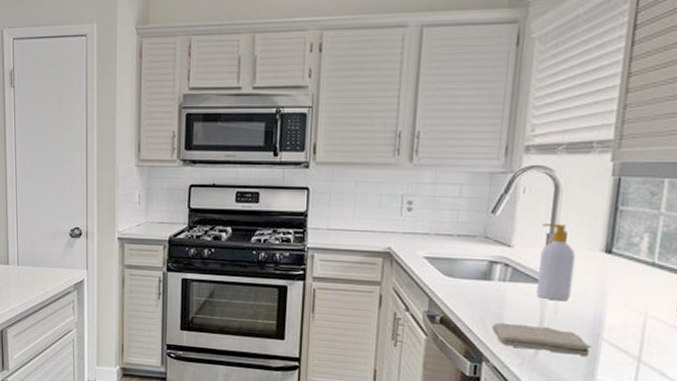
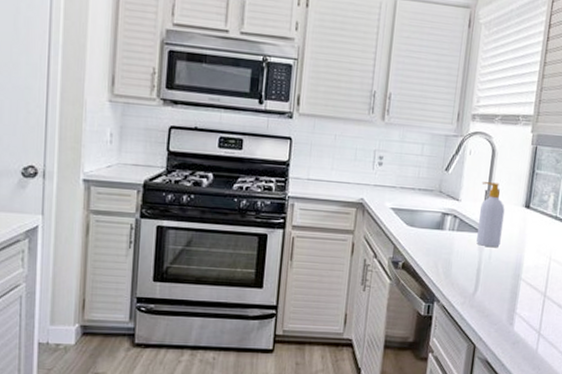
washcloth: present [491,322,591,356] -> none [442,267,513,293]

